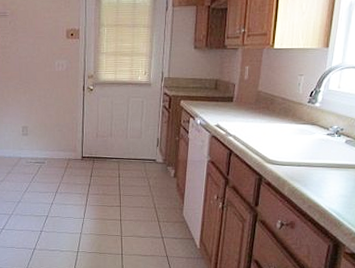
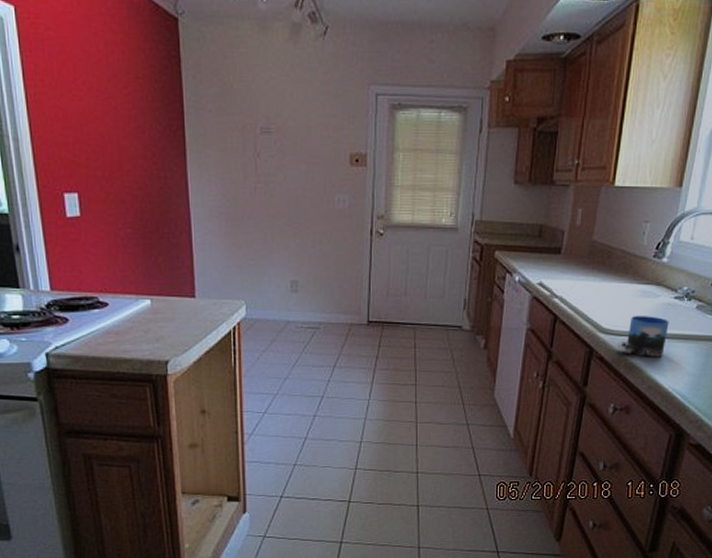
mug: none [281,149,323,182] -> present [616,316,669,357]

